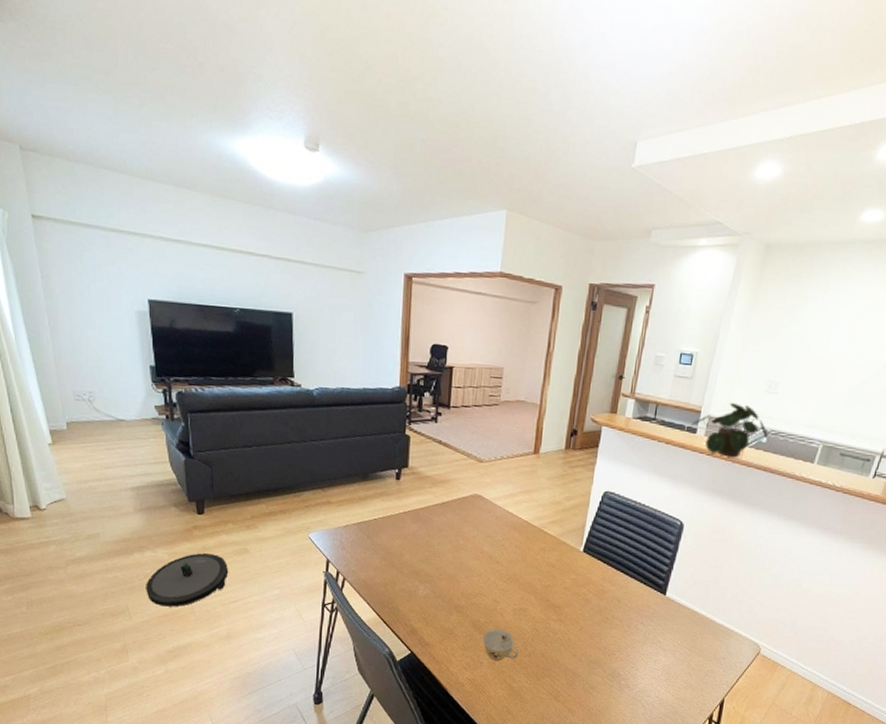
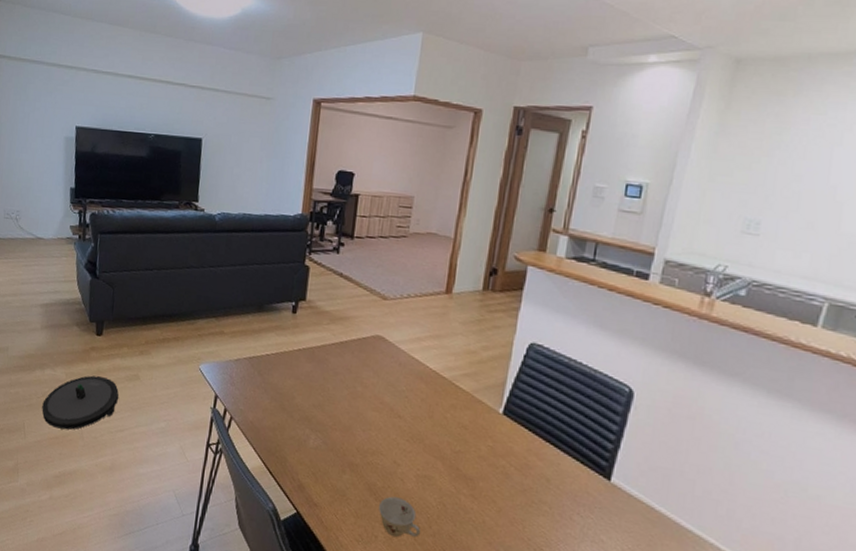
potted plant: present [690,403,768,457] -> none [640,244,748,312]

